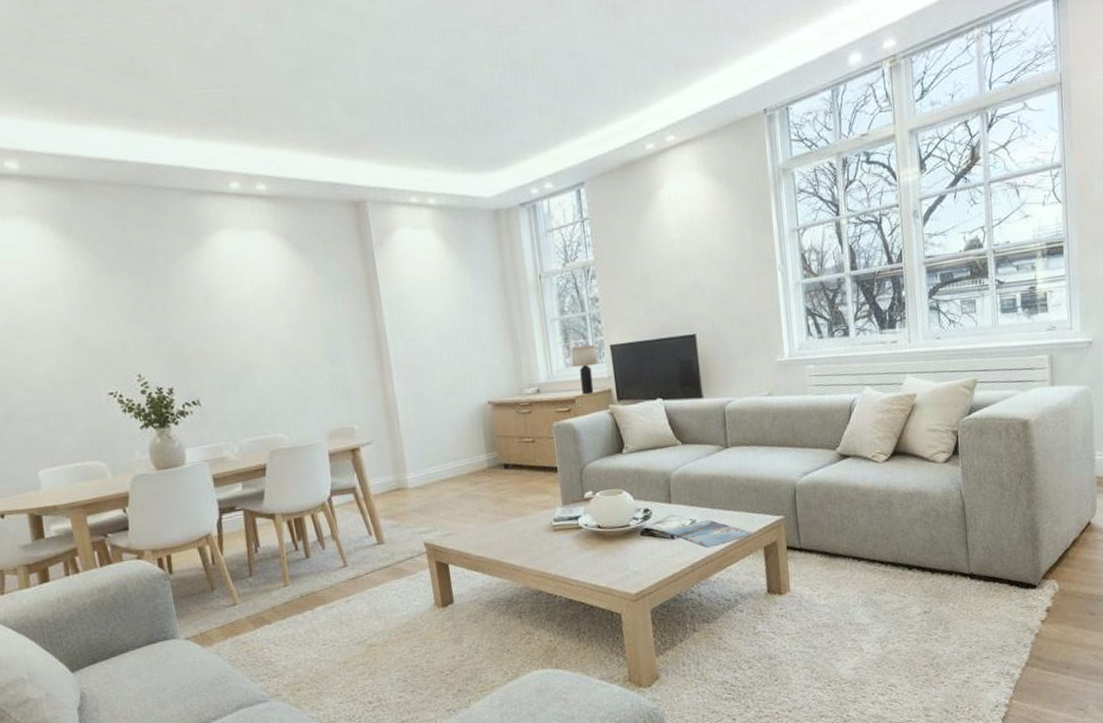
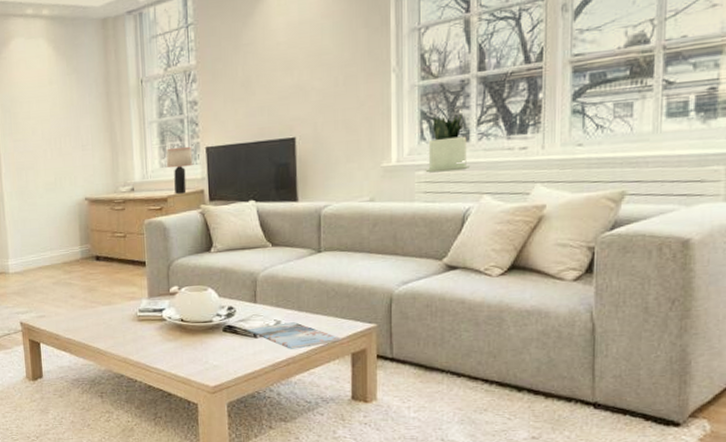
planter: none [814,309,853,367] -> present [425,113,471,173]

